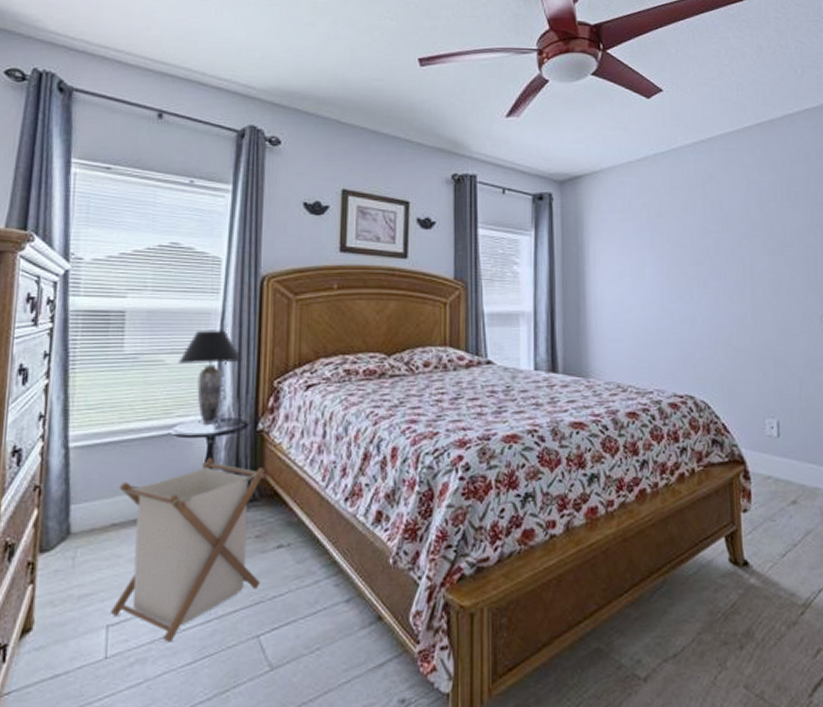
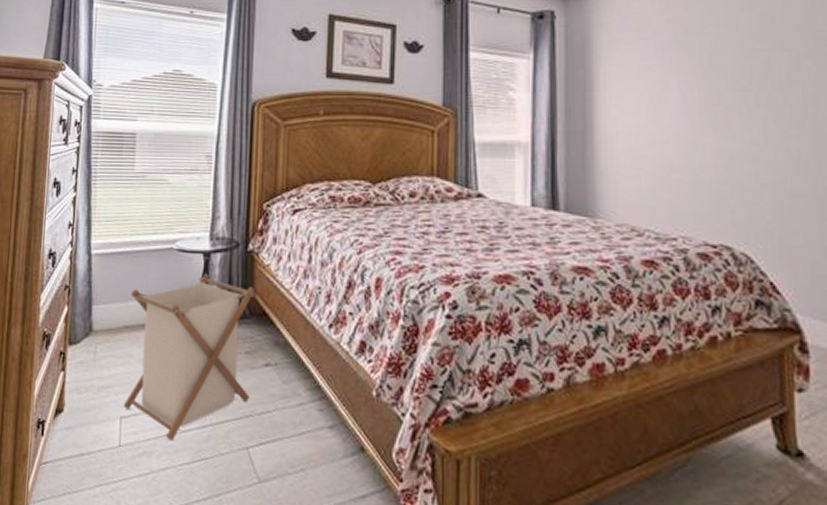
table lamp: present [178,330,241,424] -> none [179,152,234,242]

